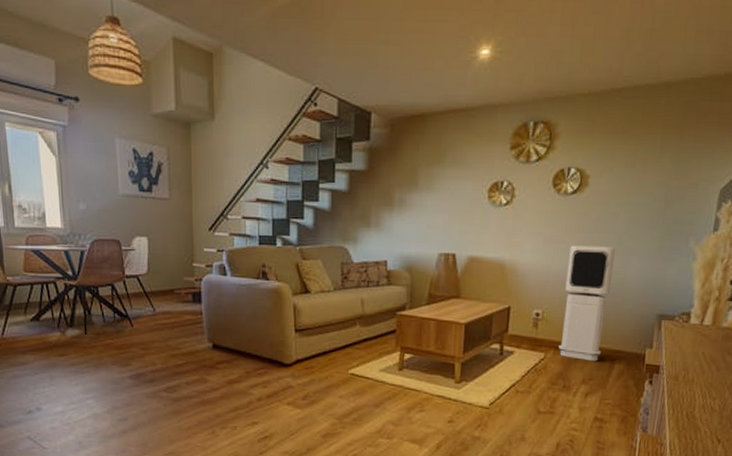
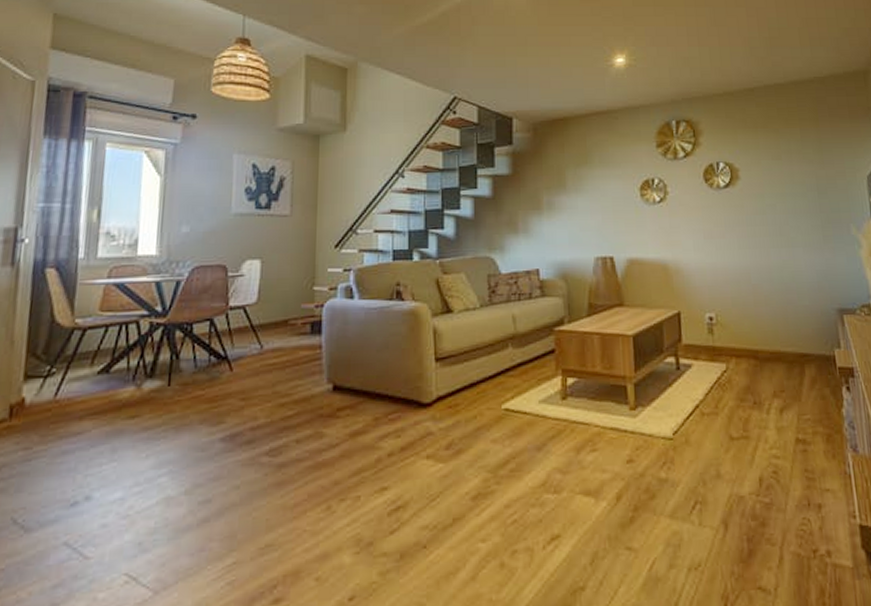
air purifier: present [559,245,615,361] -> none [733,239,787,369]

